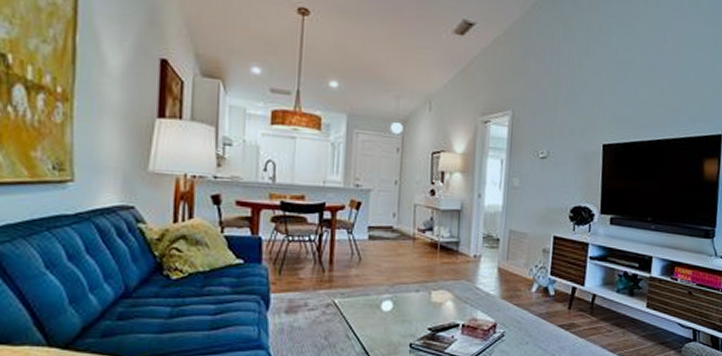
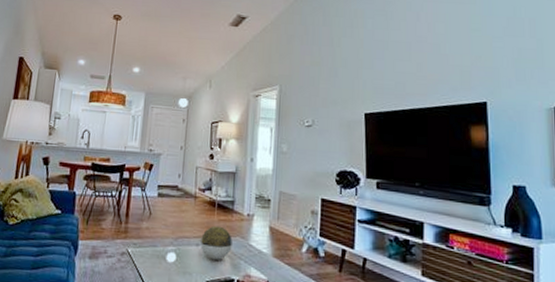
decorative ball: none [421,269,457,305] -> present [201,225,232,260]

